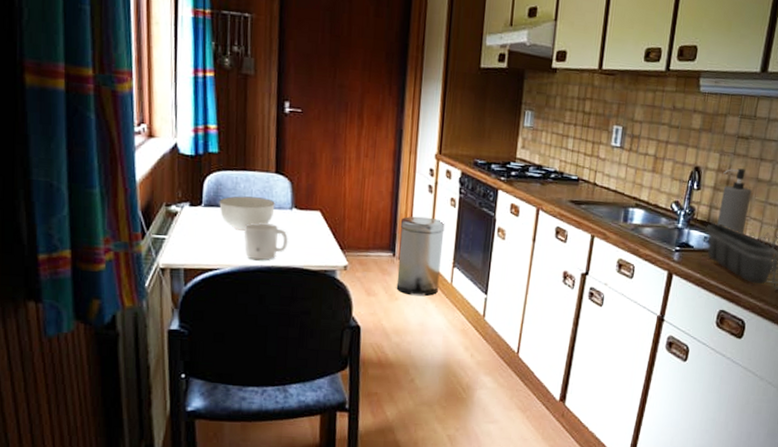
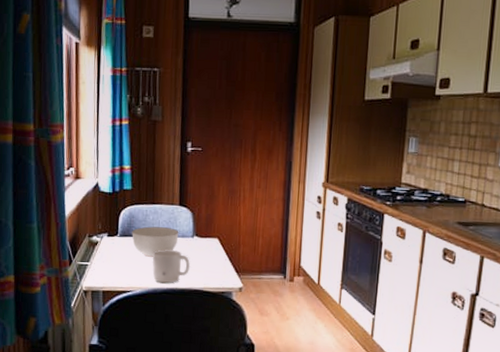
pedal bin: present [396,216,445,297] -> none [287,241,333,317]

